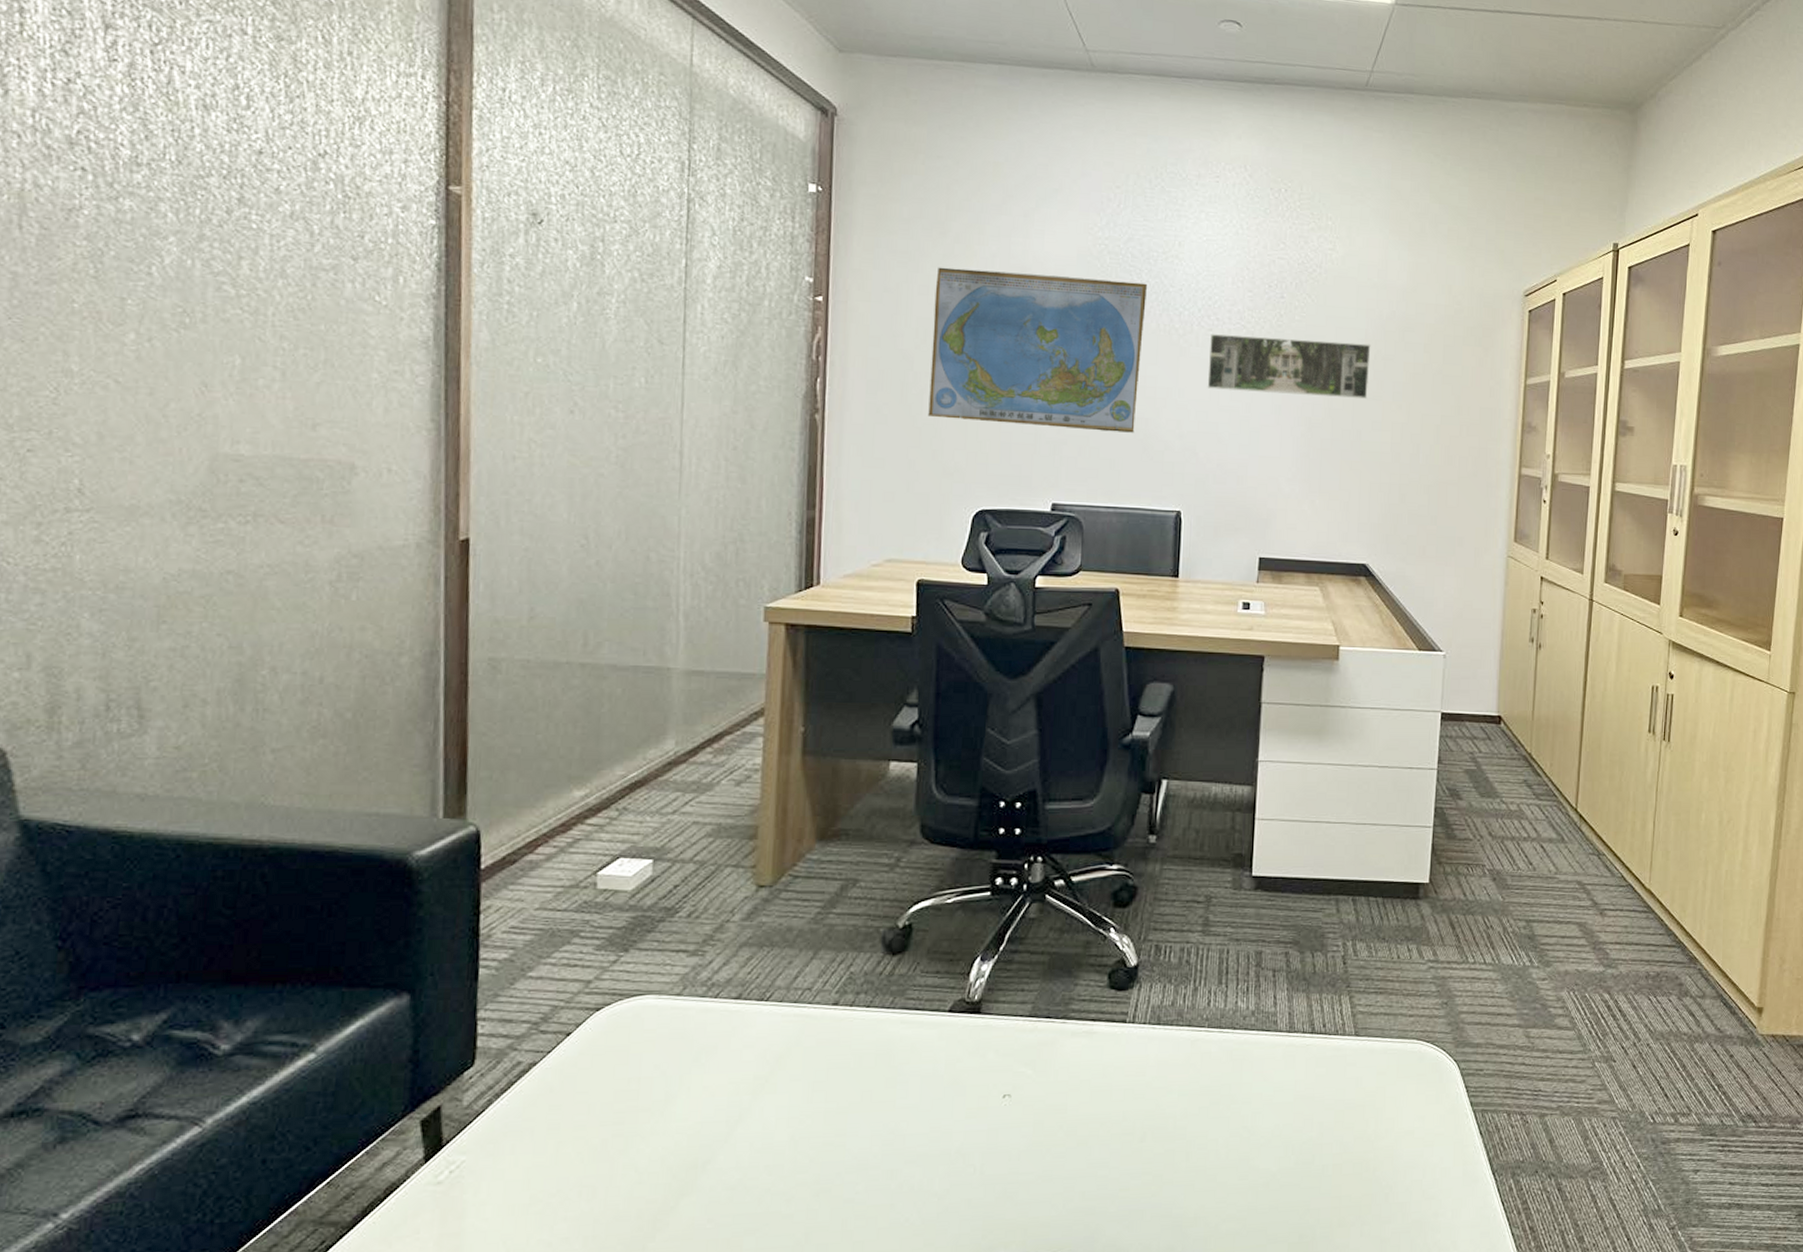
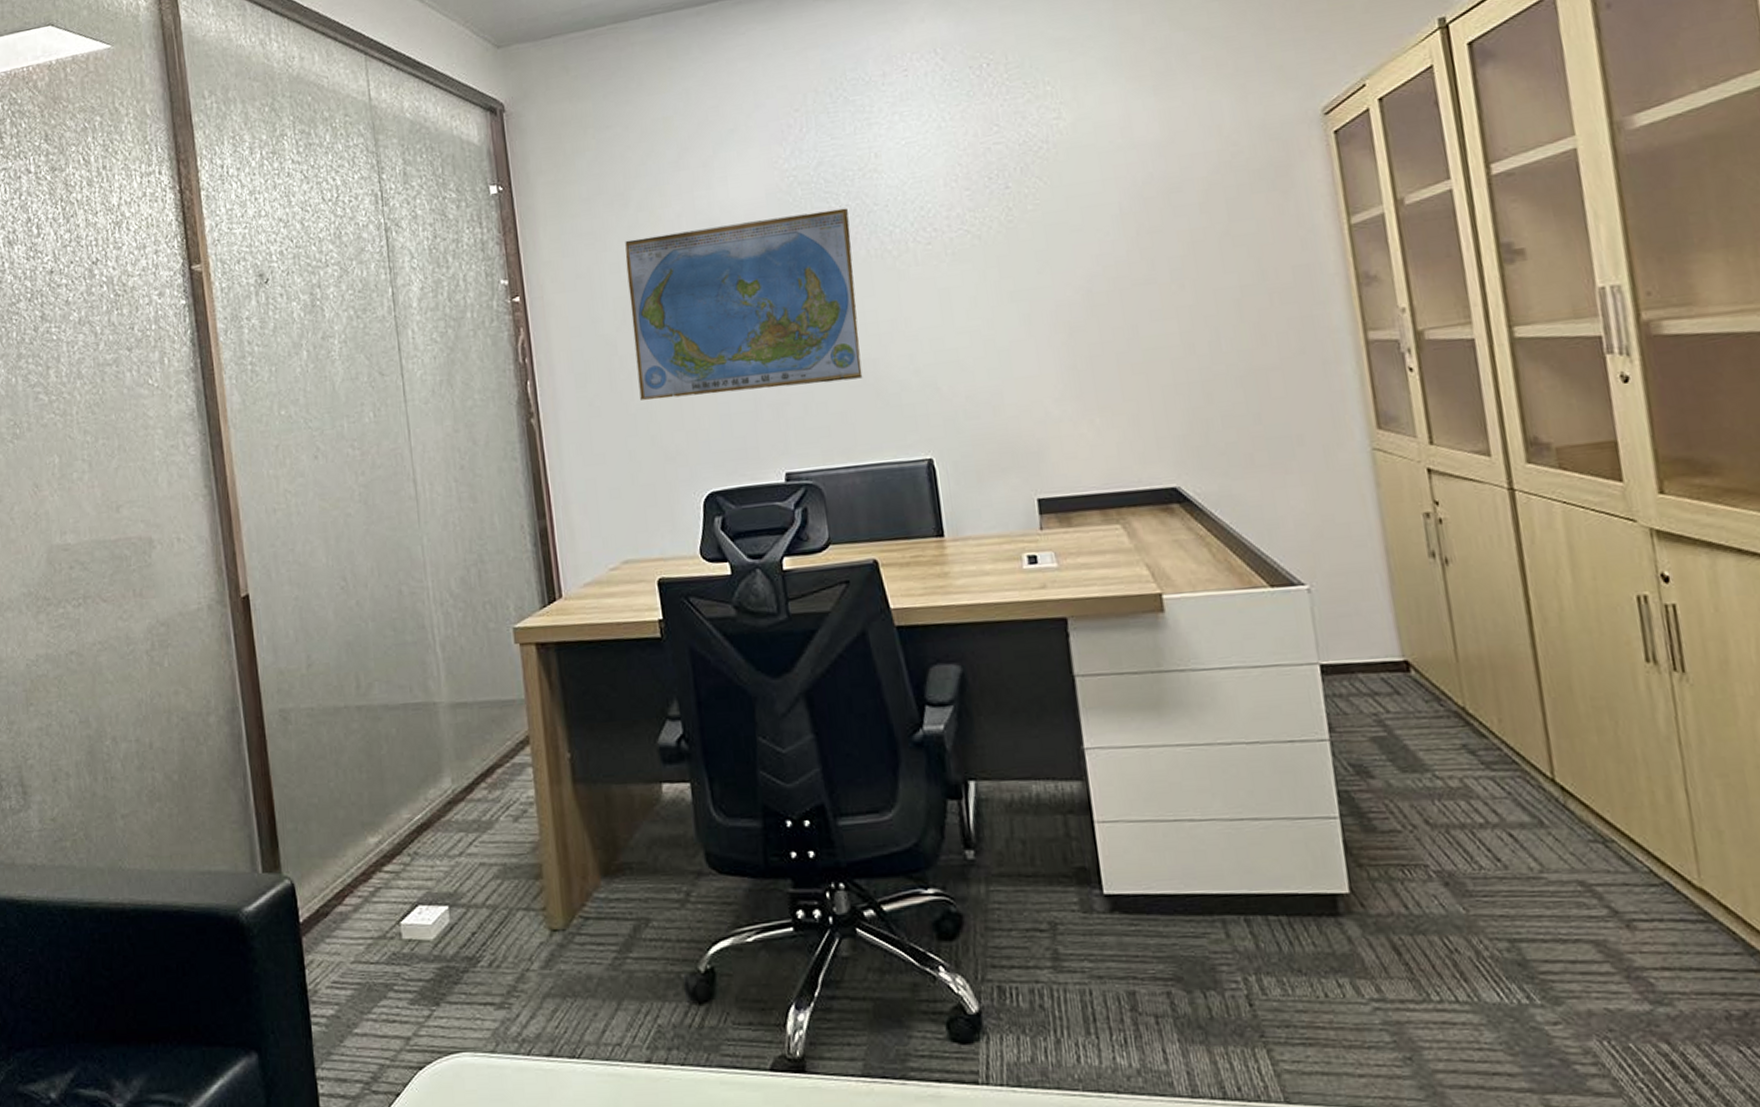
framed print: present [1207,334,1371,399] -> none [930,218,1138,311]

